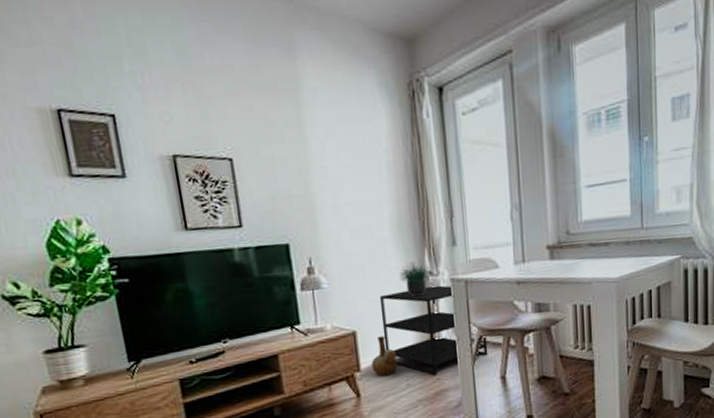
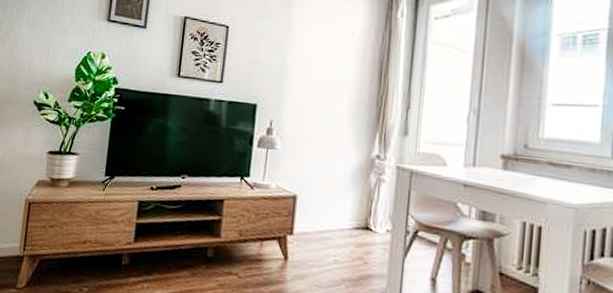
vase: present [371,336,397,376] -> none [304,205,330,246]
side table: present [379,285,488,375] -> none [320,167,423,258]
potted plant: present [399,259,433,296] -> none [347,141,381,175]

